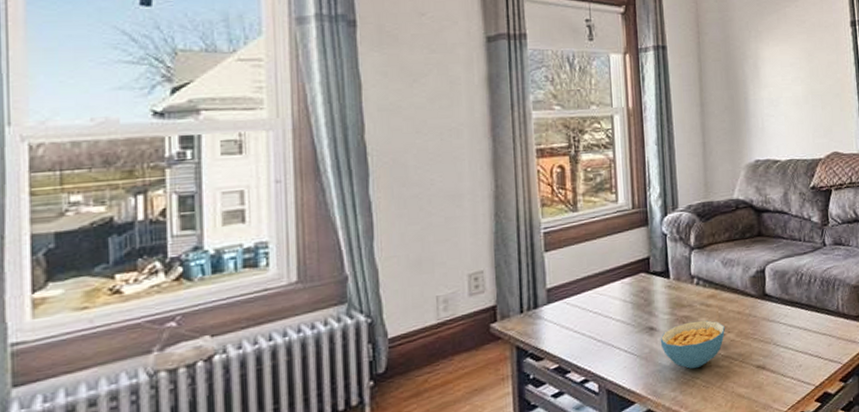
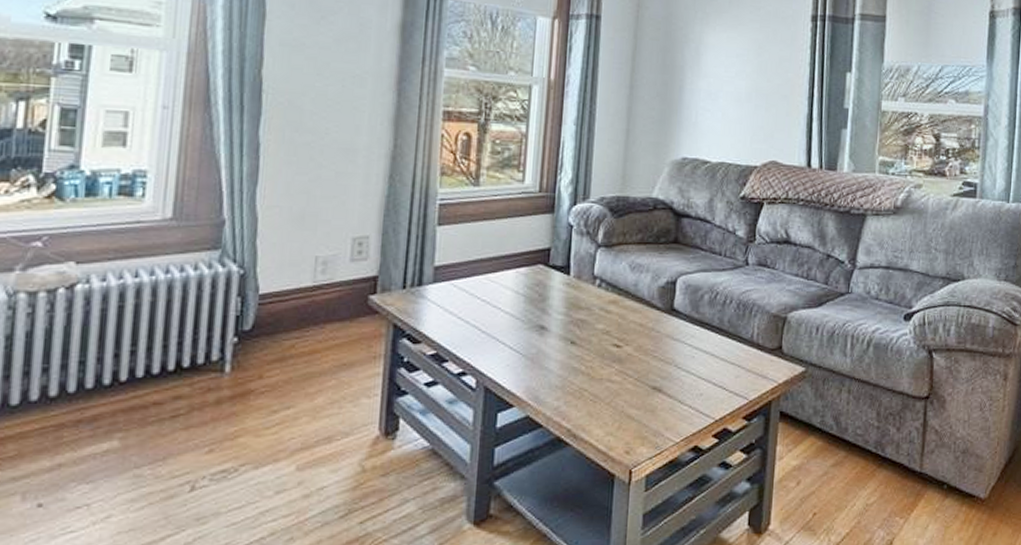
cereal bowl: present [660,320,725,369] -> none [550,326,623,380]

